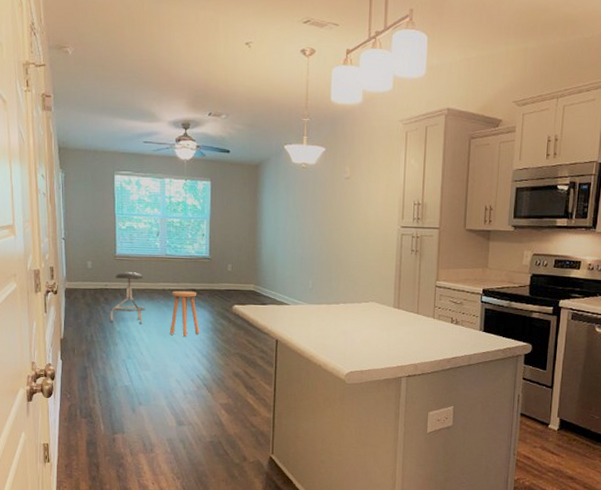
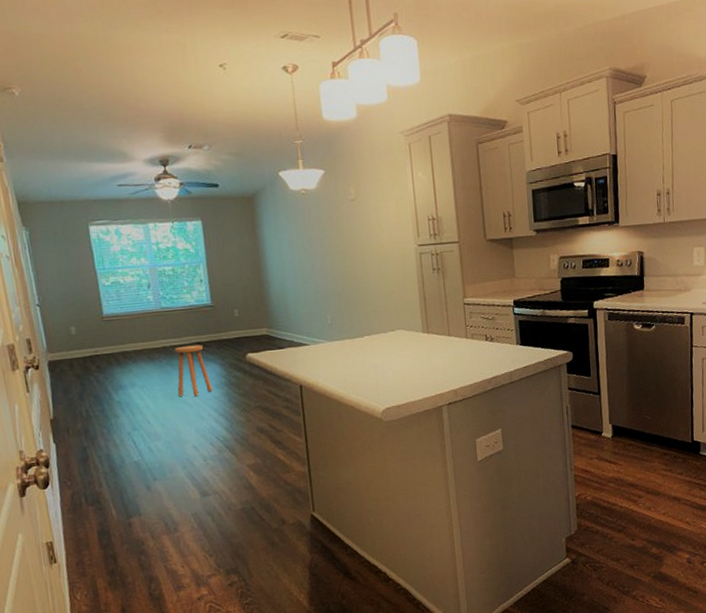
stool: present [110,272,146,324] -> none [105,332,146,392]

